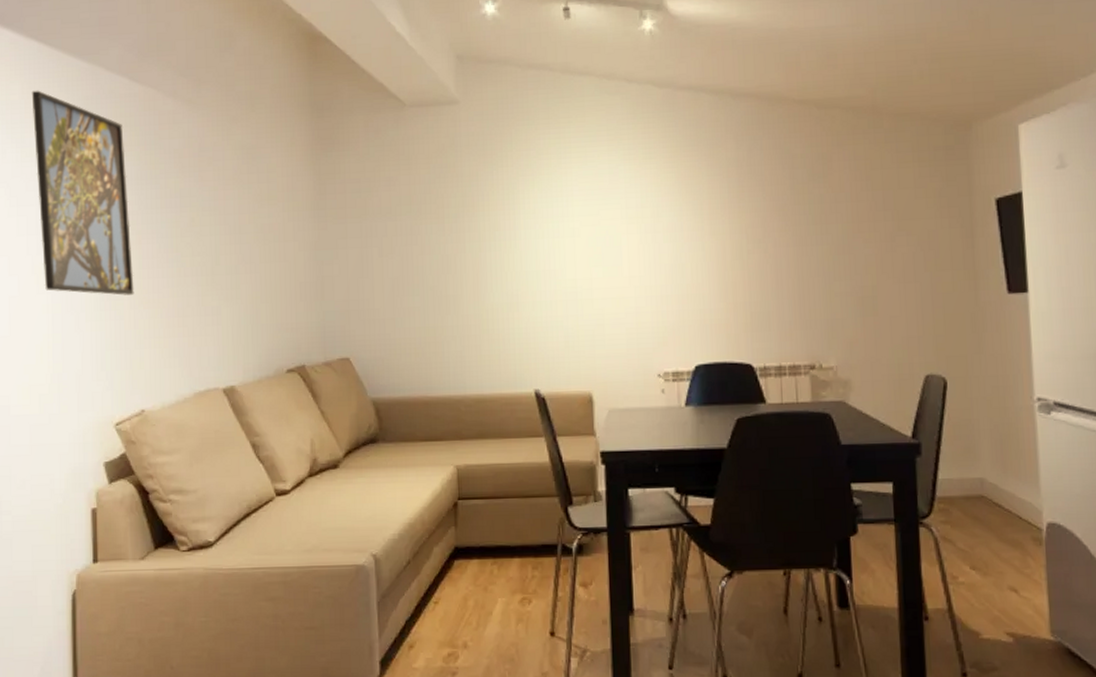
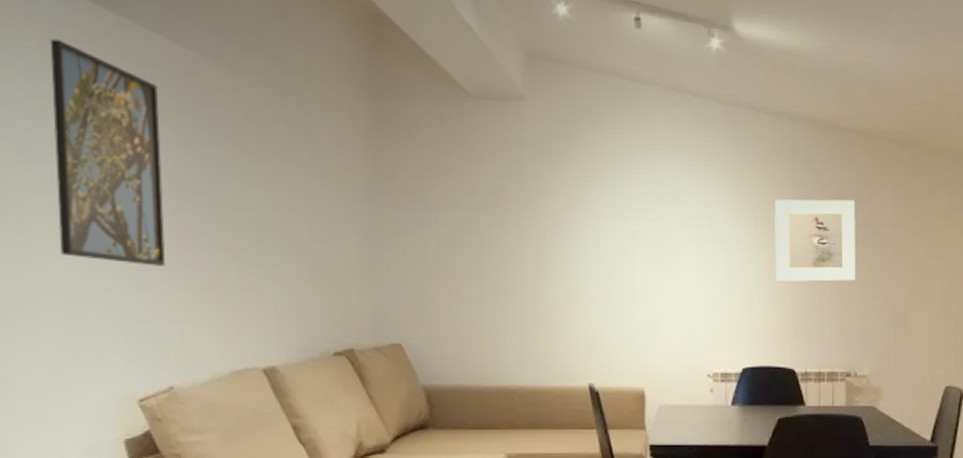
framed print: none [720,176,815,271] -> present [775,199,856,282]

